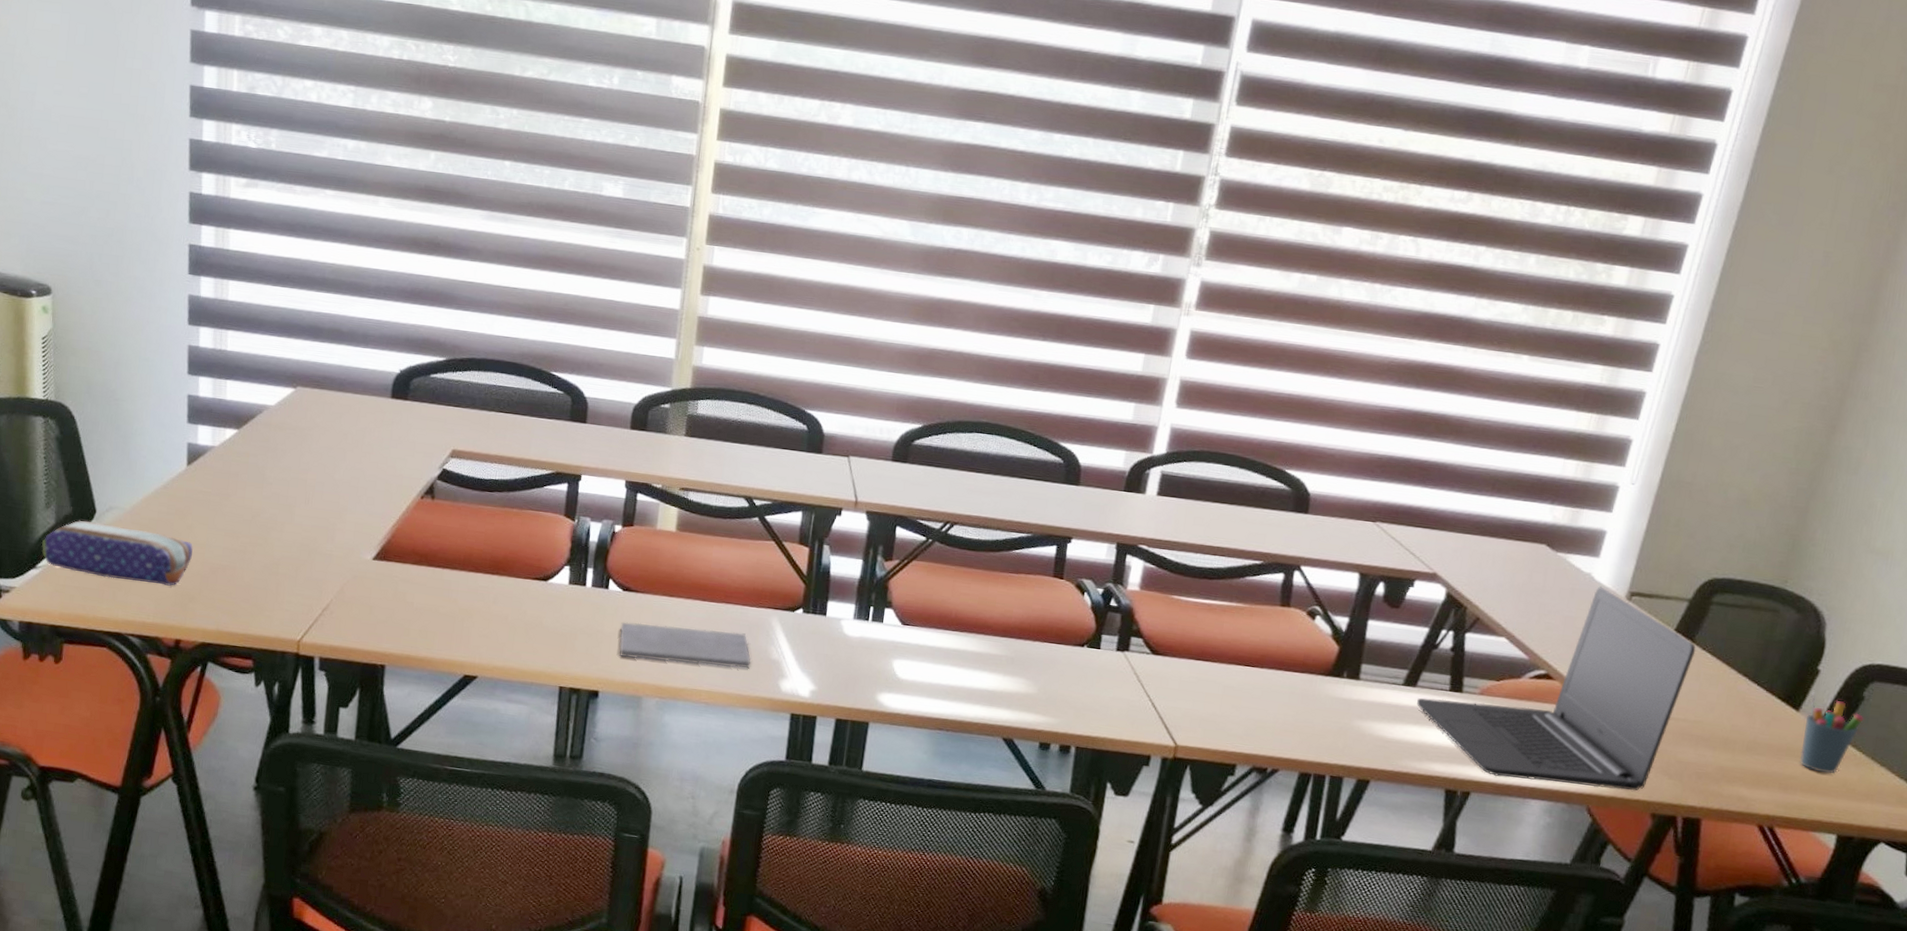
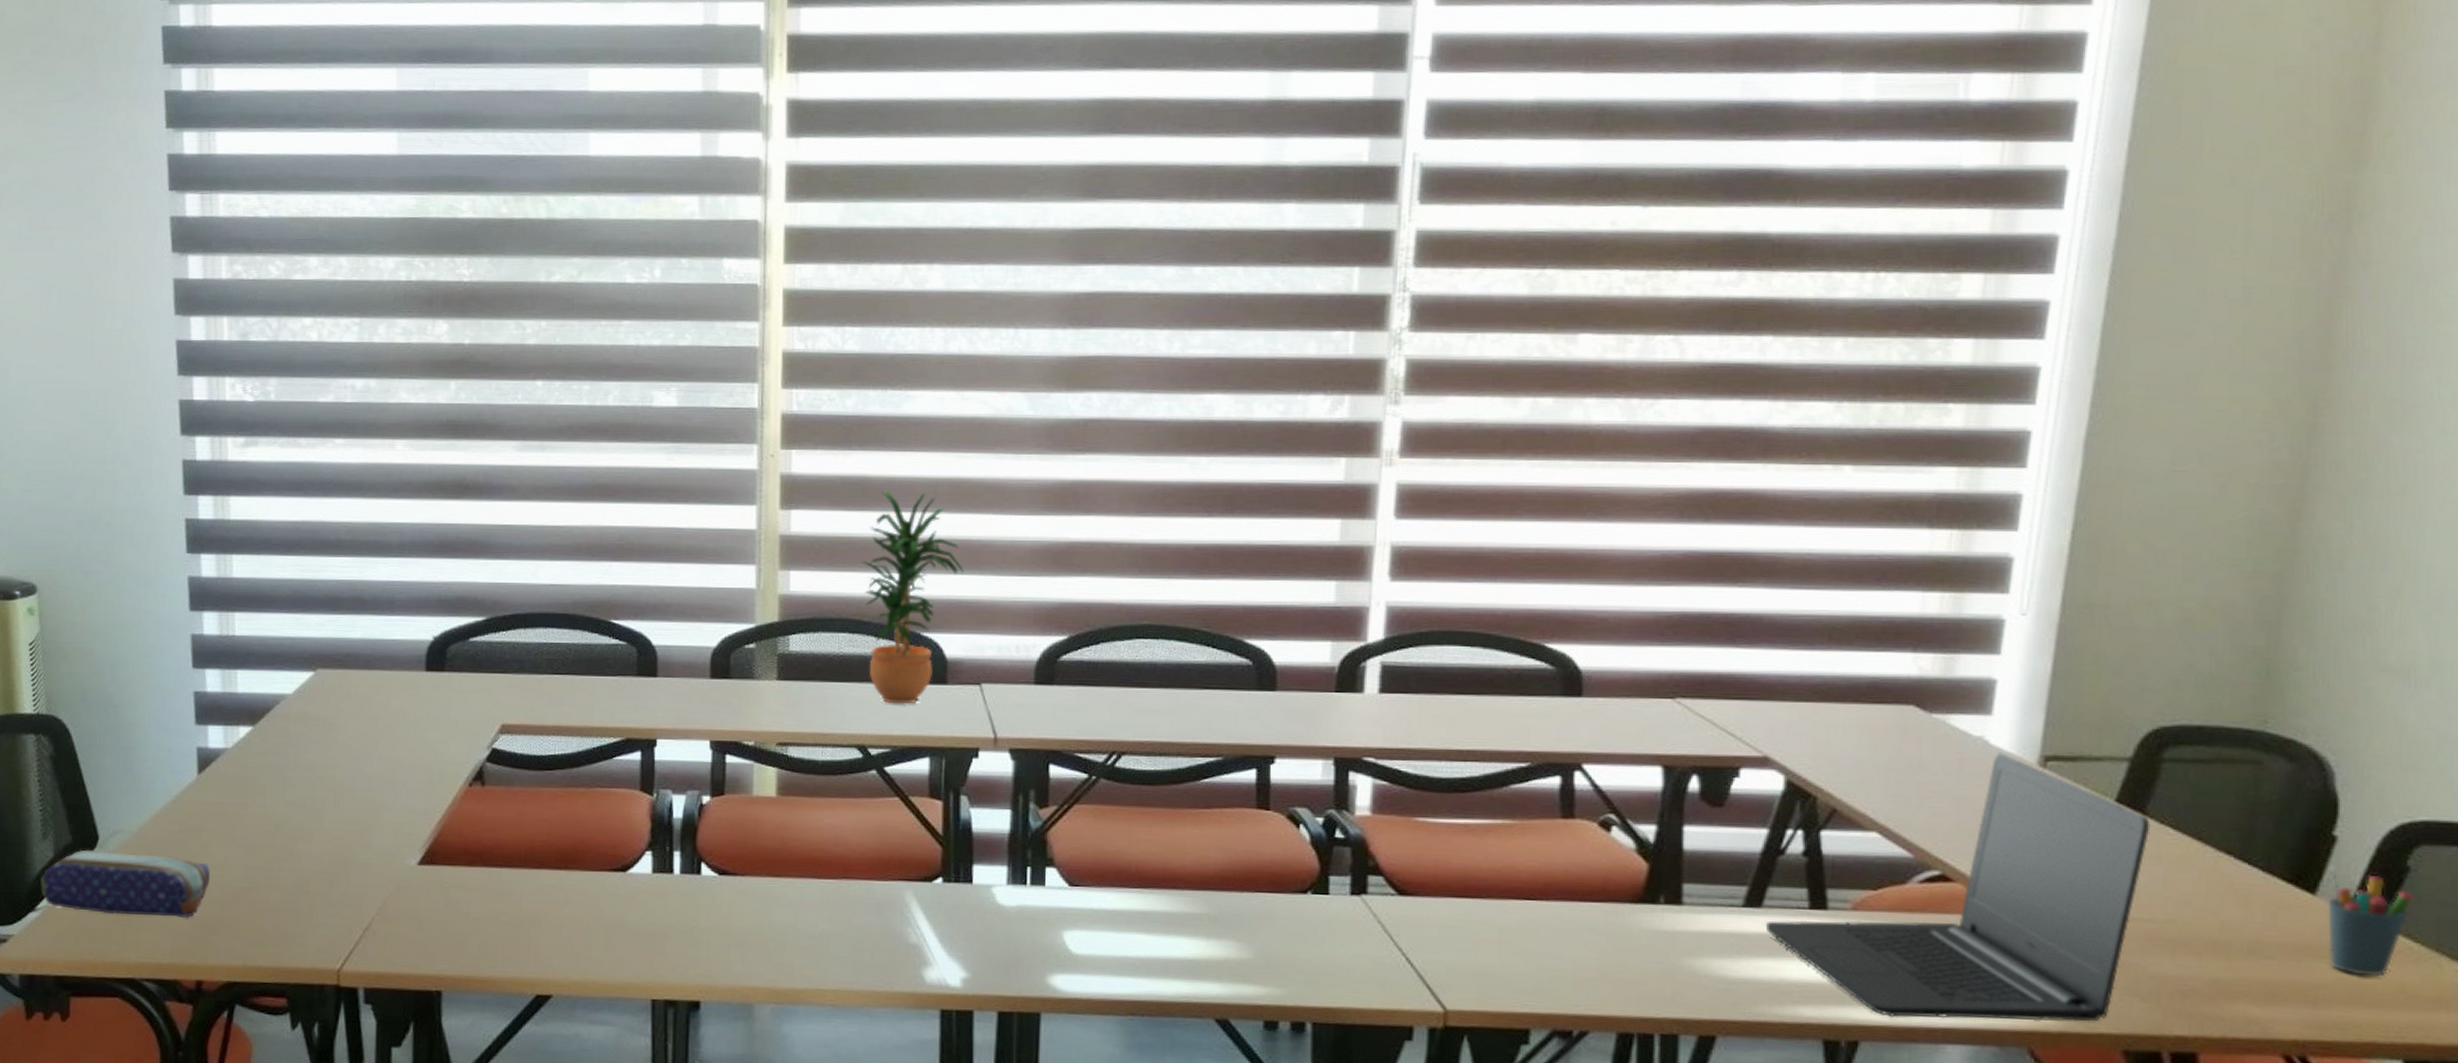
notepad: present [619,622,751,669] -> none [719,912,885,959]
potted plant: none [761,289,845,467] -> present [861,491,964,704]

